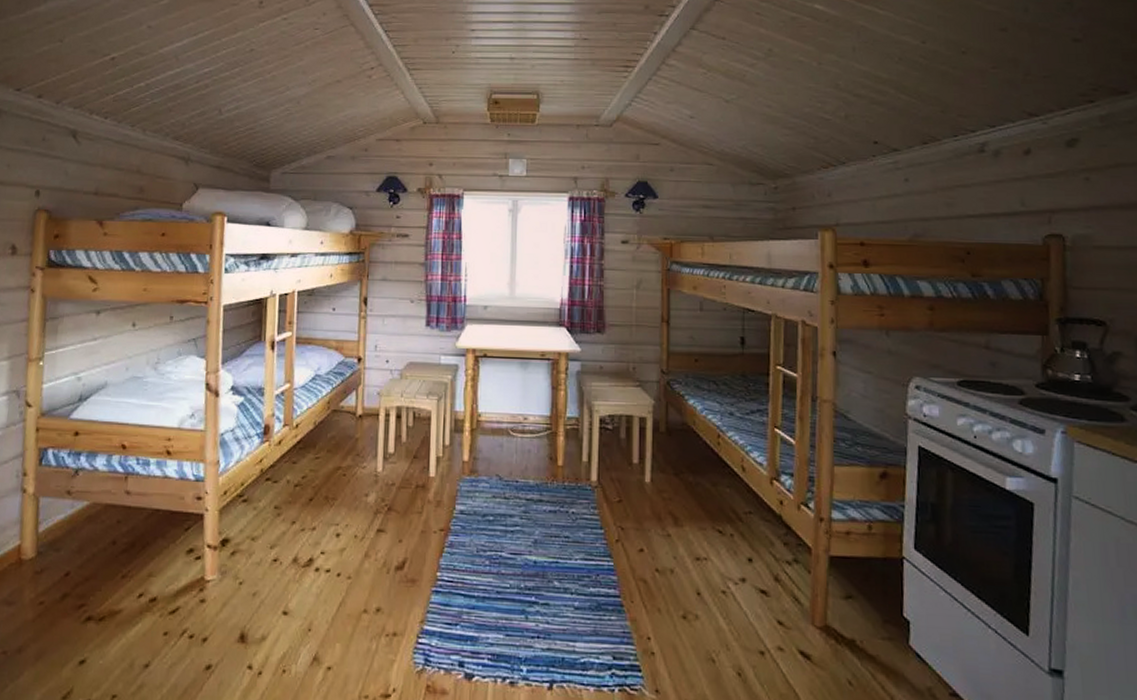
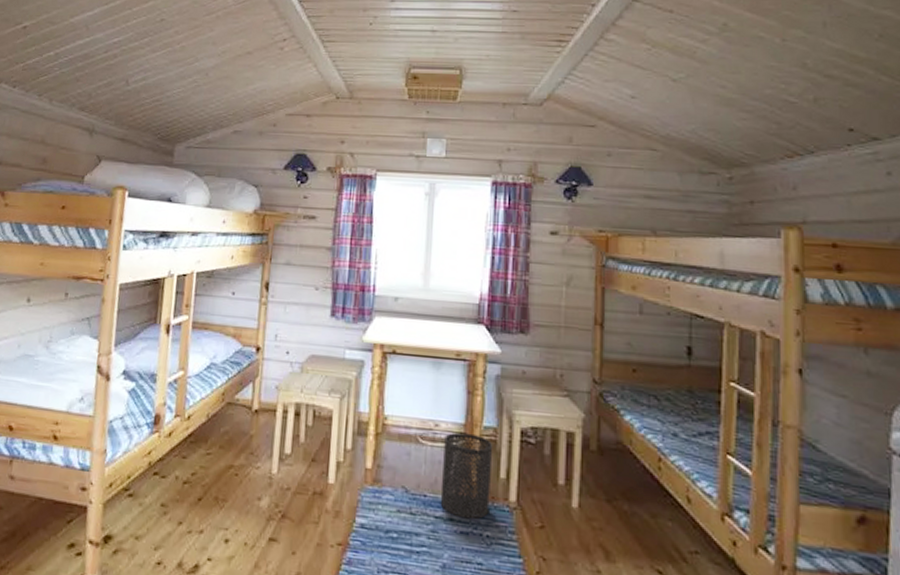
trash can: none [530,423,576,499] -> present [440,432,493,520]

